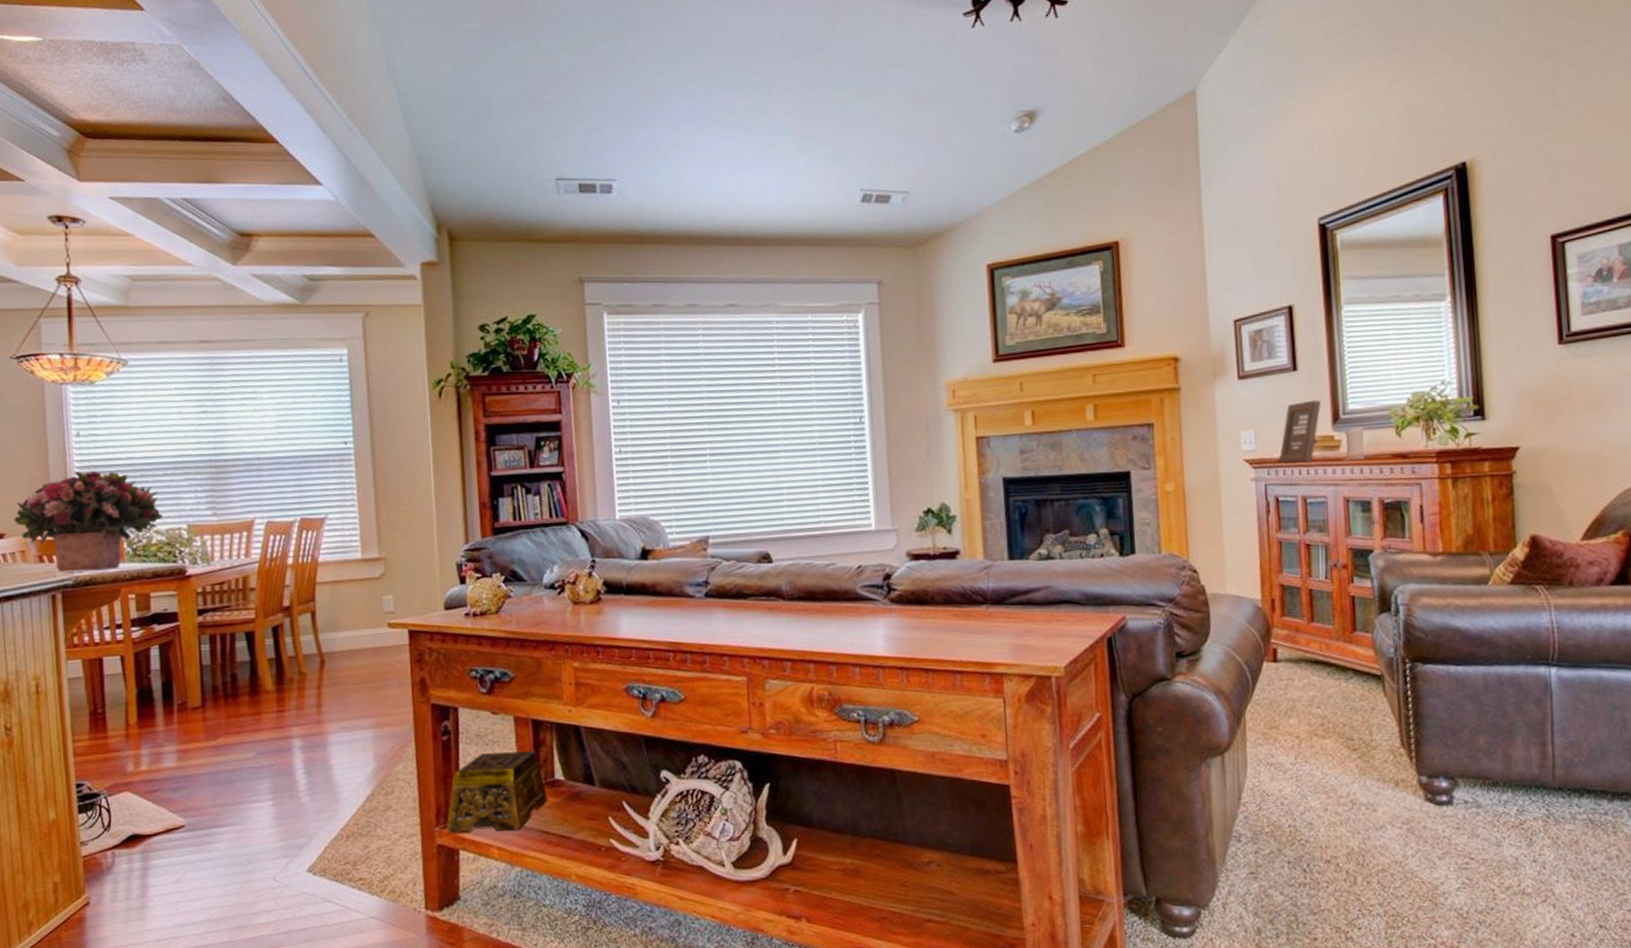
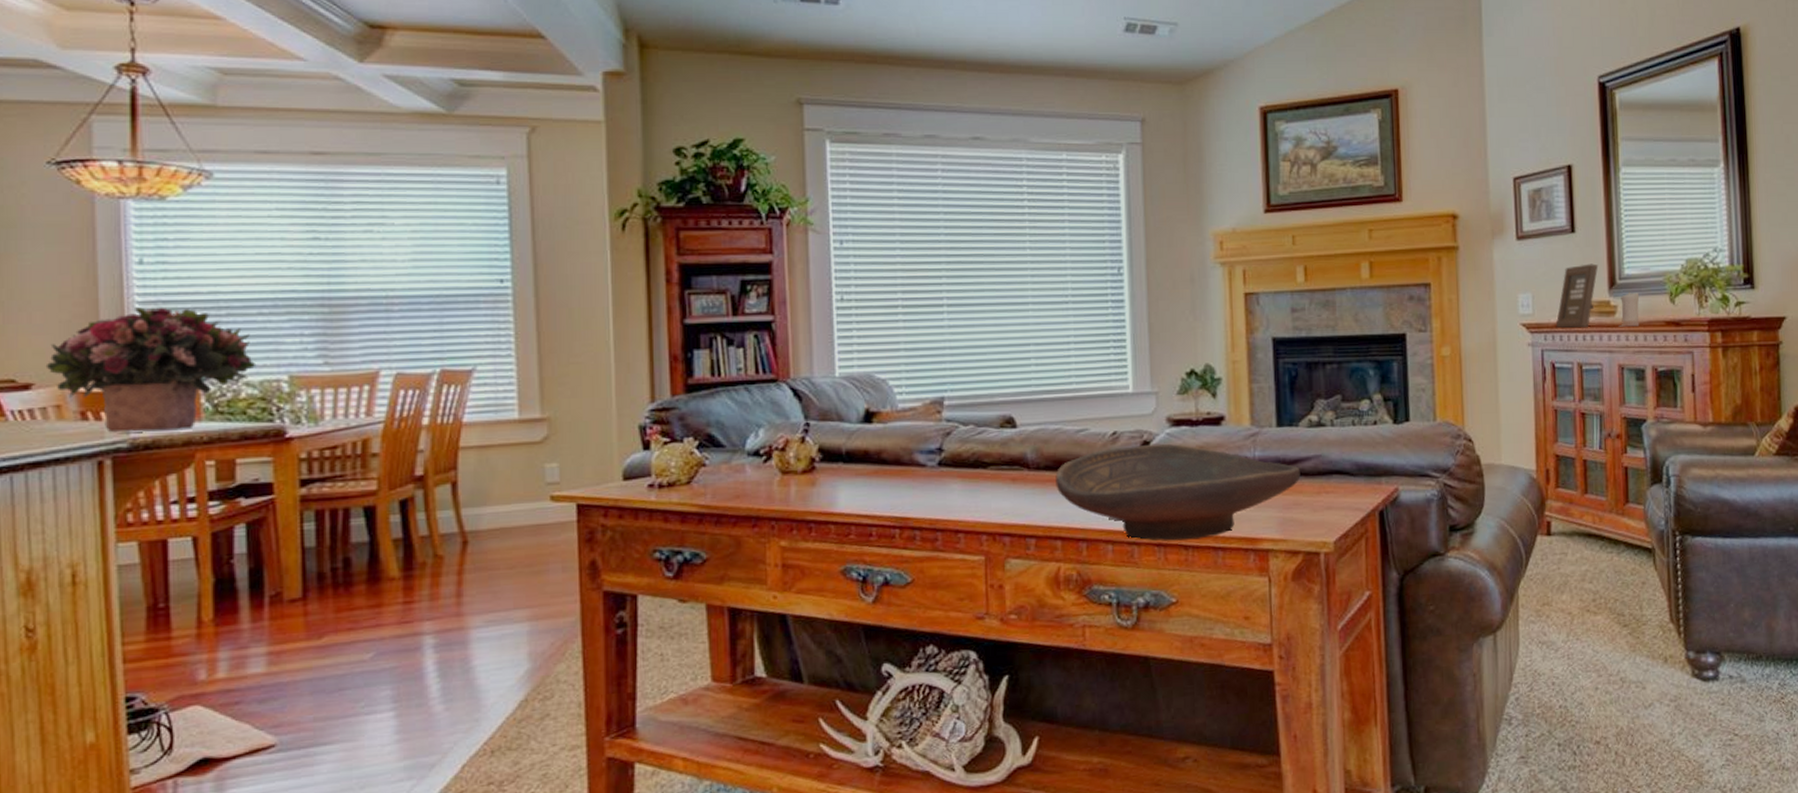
decorative box: present [446,751,547,834] -> none [619,644,745,744]
decorative bowl: none [807,576,1032,666] -> present [1055,443,1301,542]

